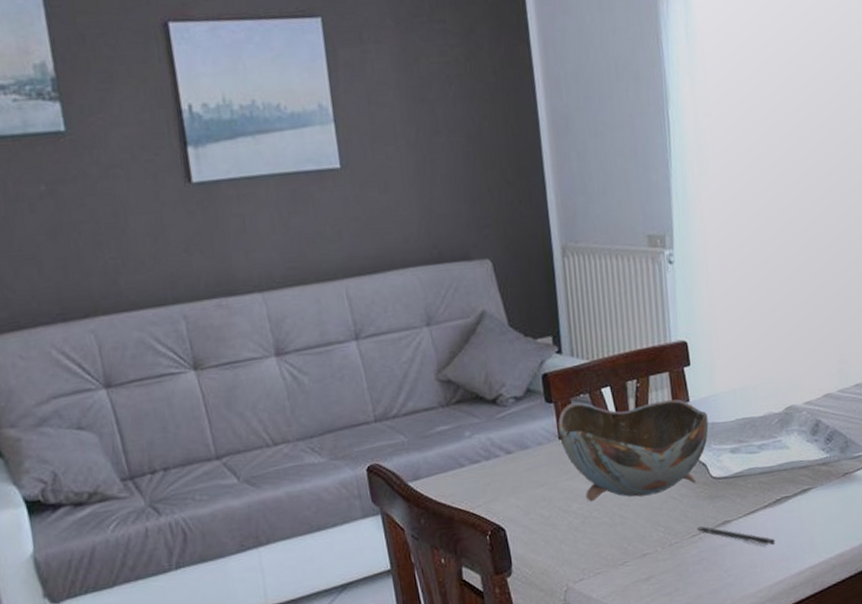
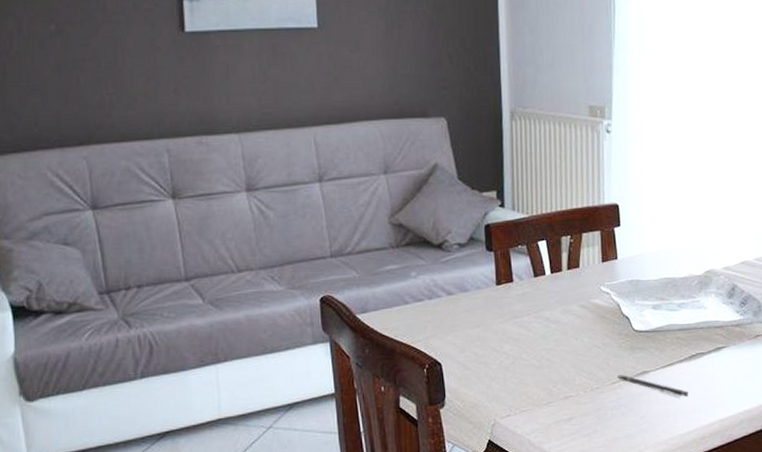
bowl: present [558,399,709,502] -> none [496,252,634,345]

